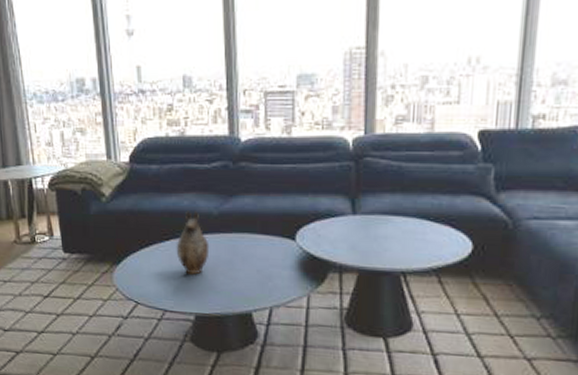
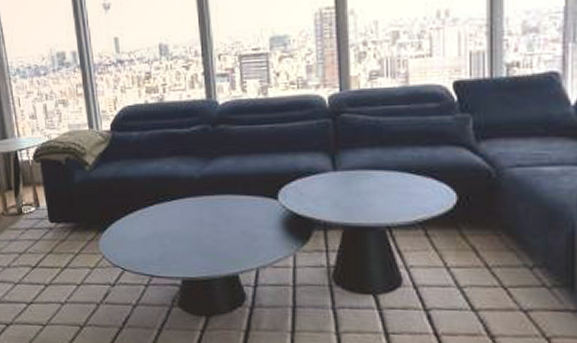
decorative vase: present [176,210,210,275] -> none [159,175,193,239]

